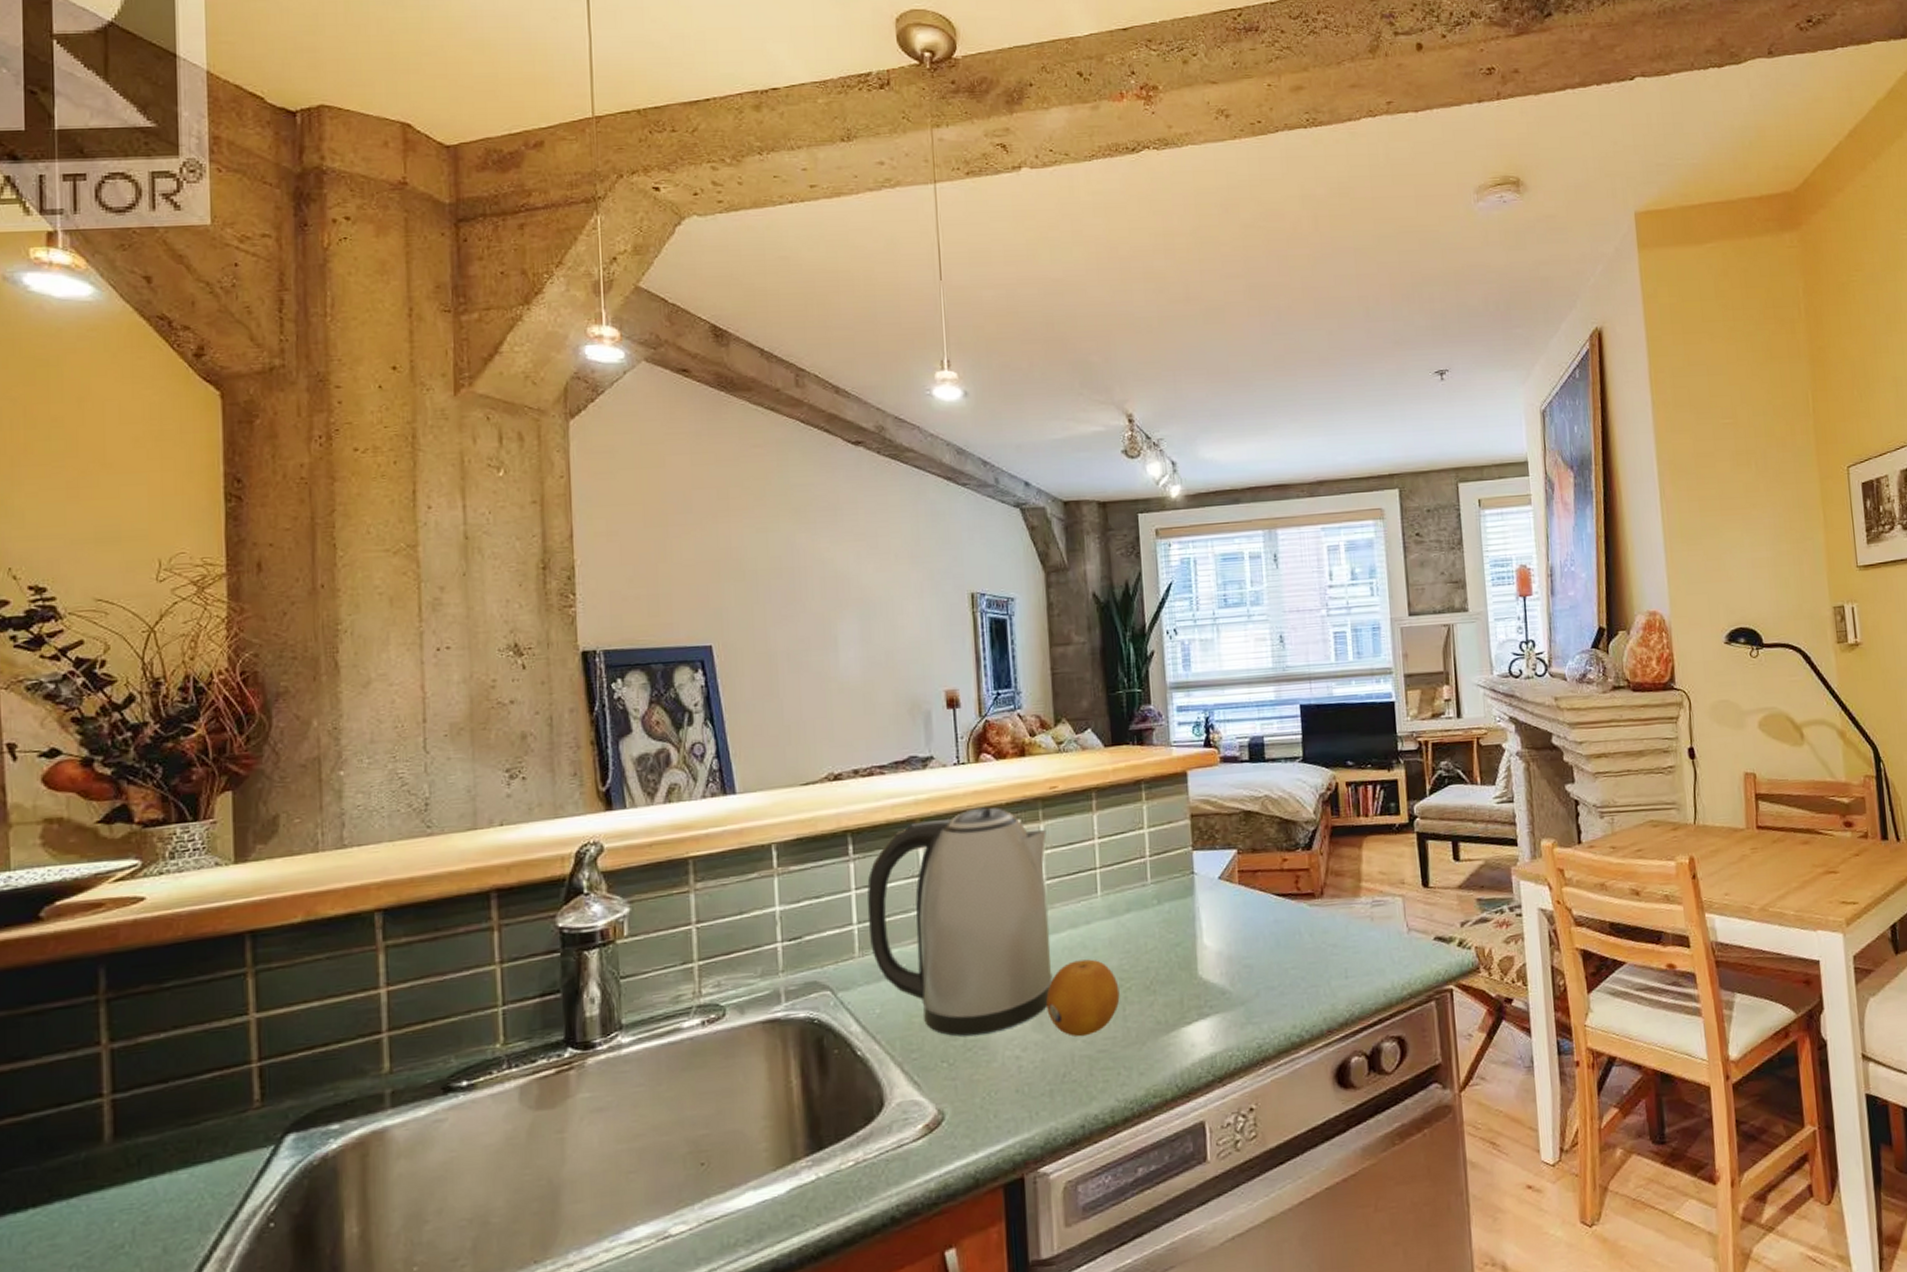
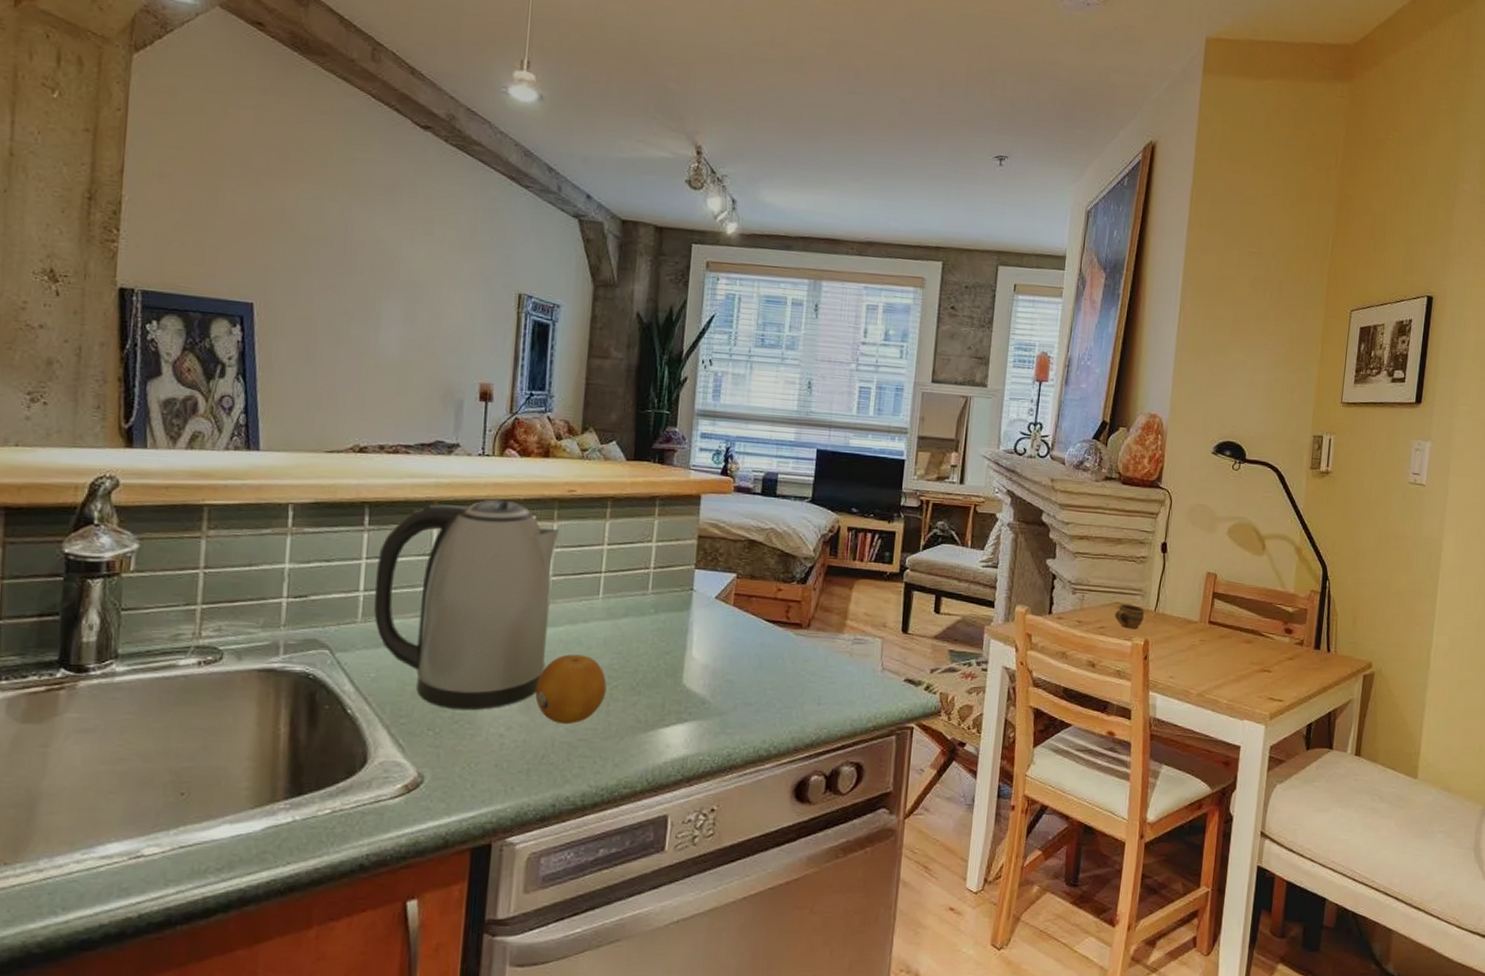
cup: none [1650,820,1684,848] -> present [1114,603,1145,630]

